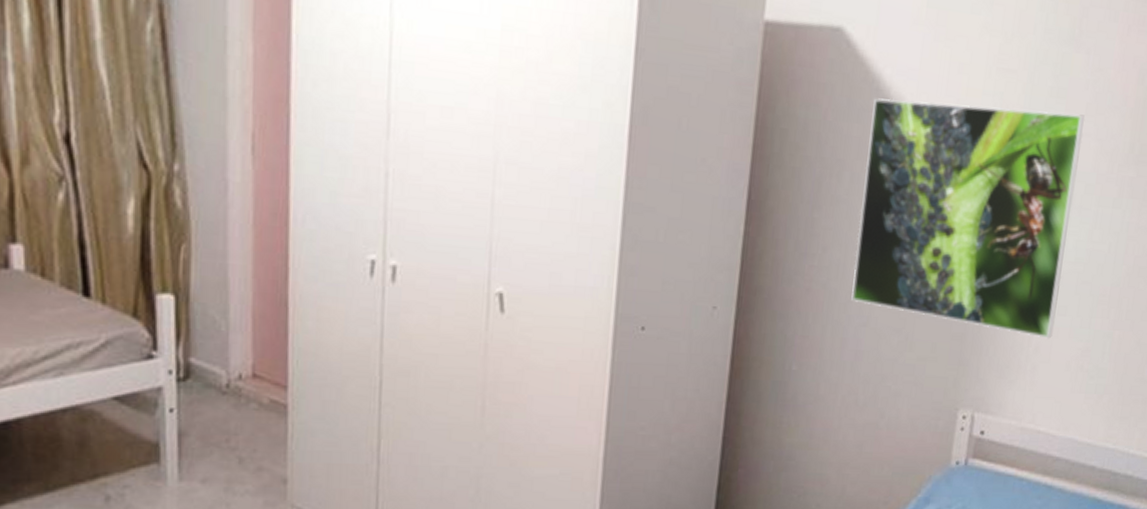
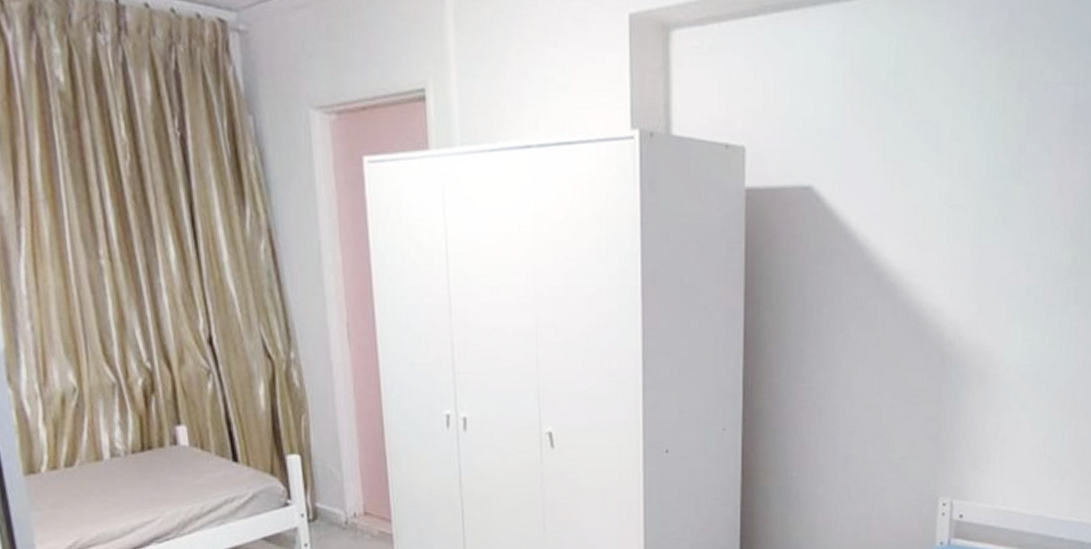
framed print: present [851,98,1085,339] -> none [838,237,1030,432]

